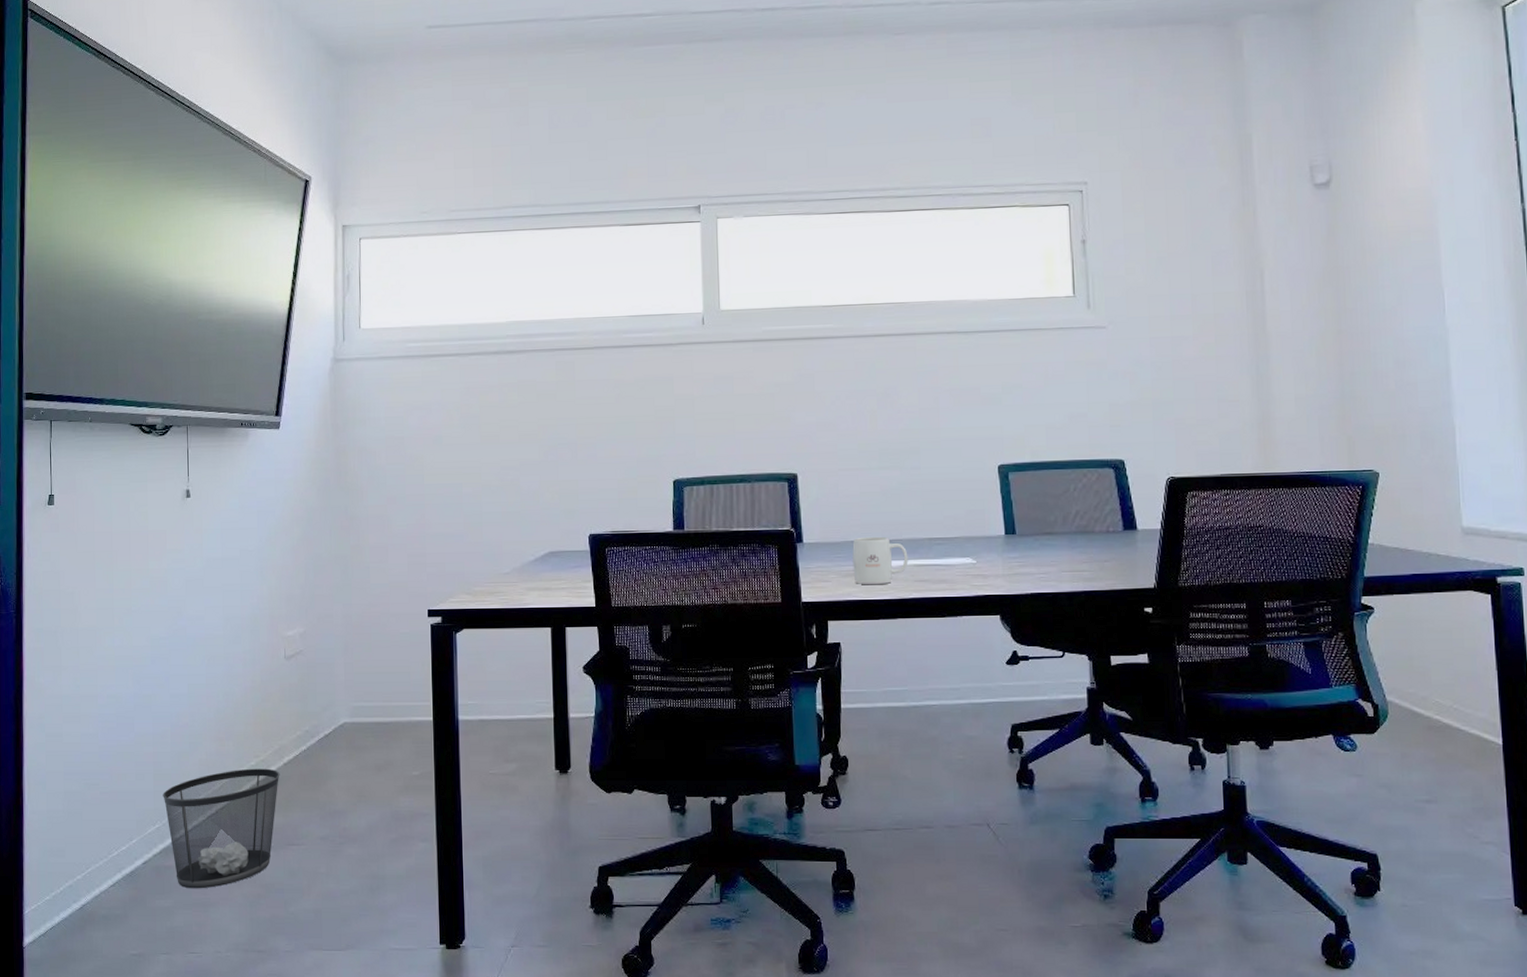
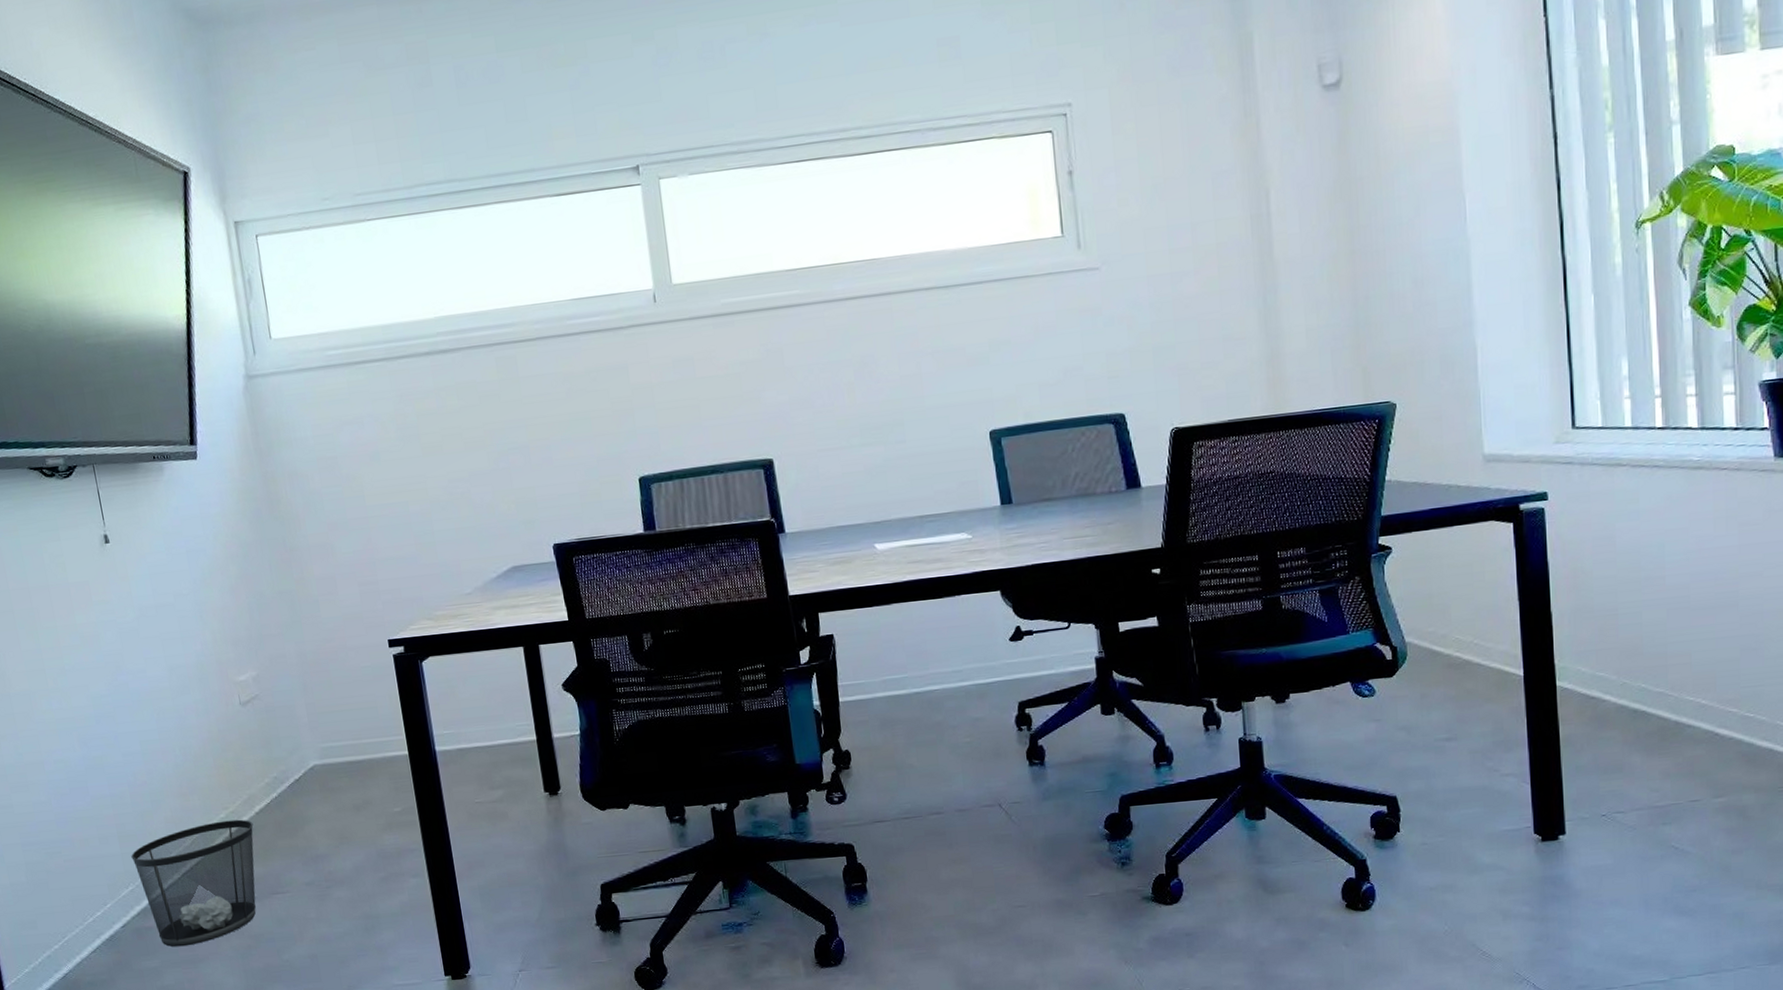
mug: present [852,536,908,585] -> none [838,518,900,572]

